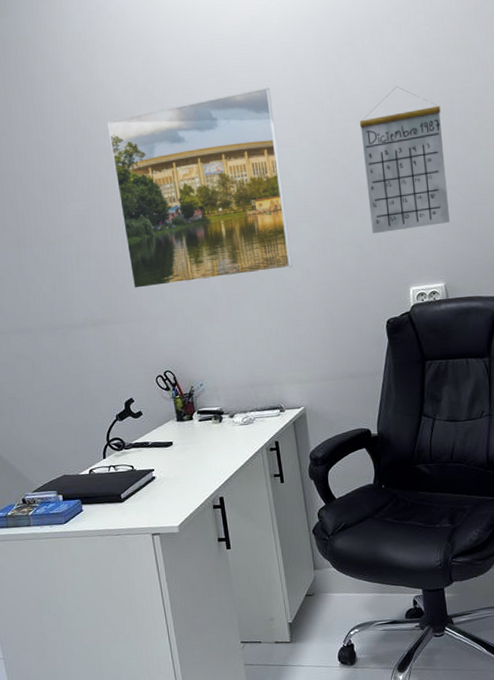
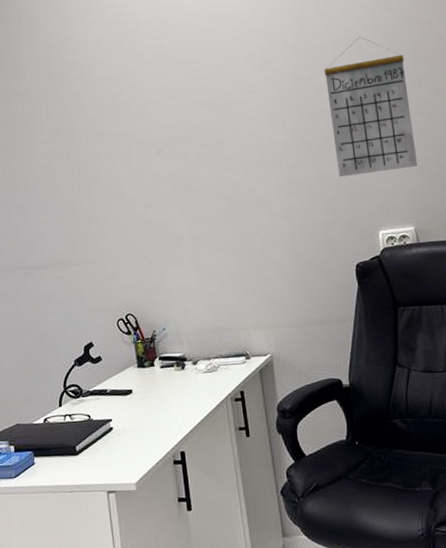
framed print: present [107,87,293,290] -> none [78,38,259,231]

